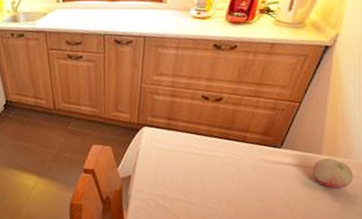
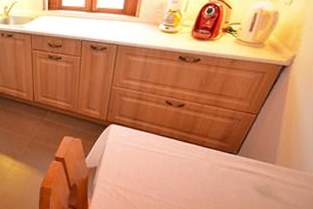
fruit: present [312,158,353,189] -> none [266,168,306,199]

